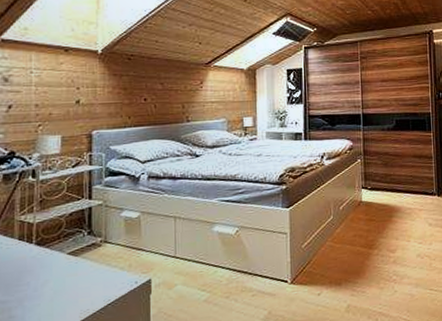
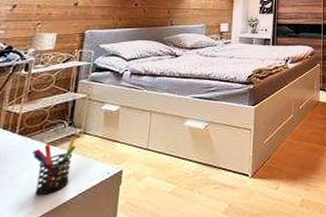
pen holder: none [52,246,99,306] -> present [31,137,77,195]

